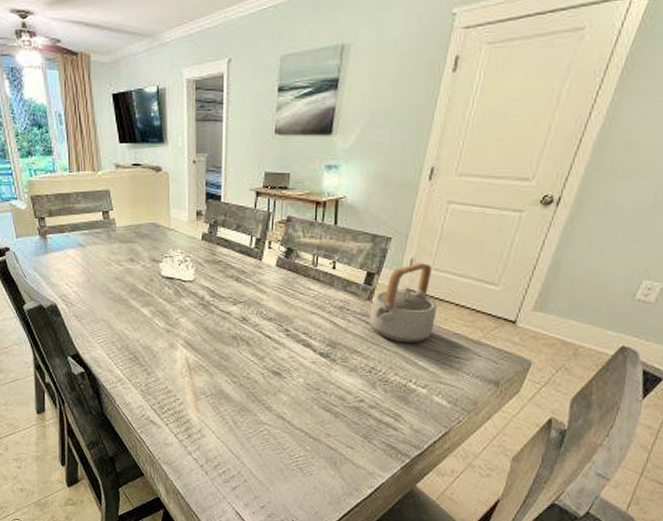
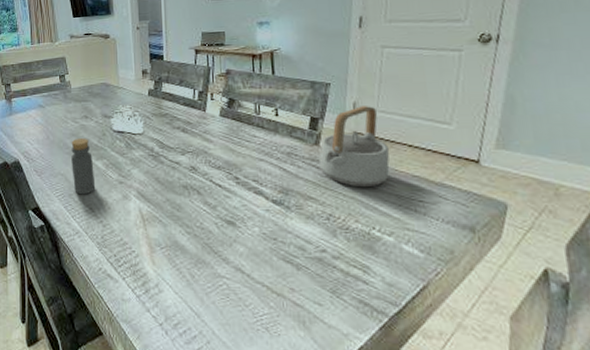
bottle: none [115,283,141,343] -> present [71,138,96,195]

